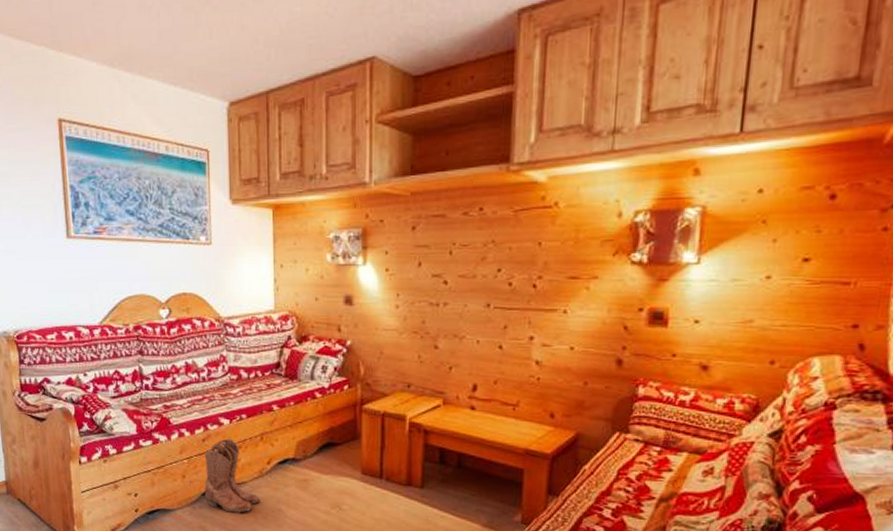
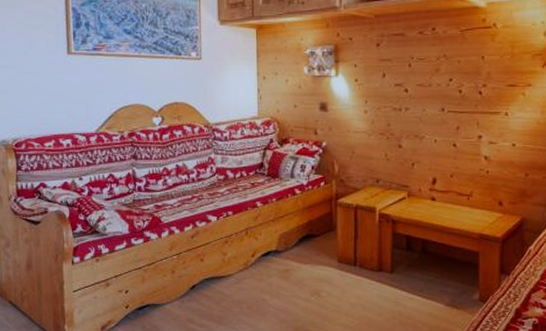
boots: present [204,438,260,513] -> none [192,234,245,304]

